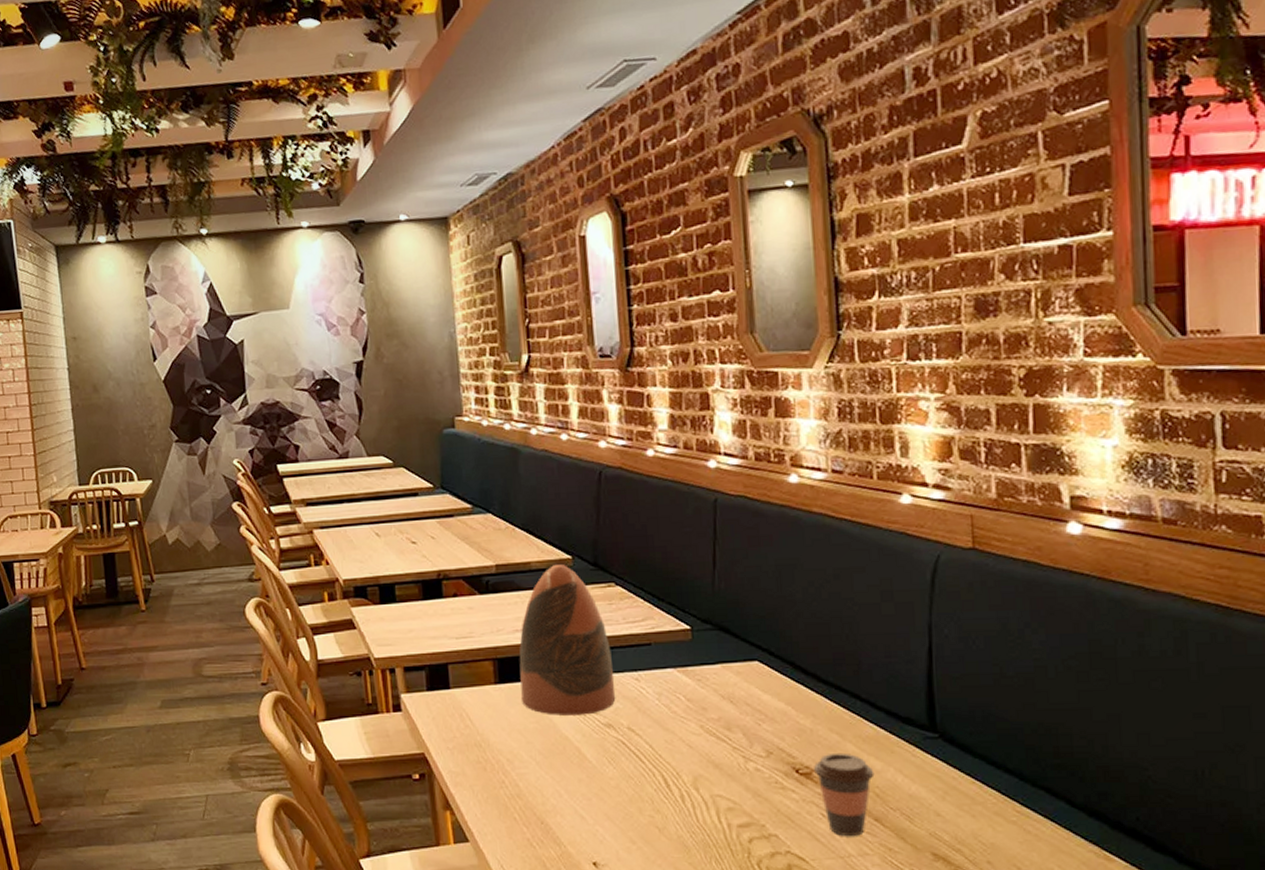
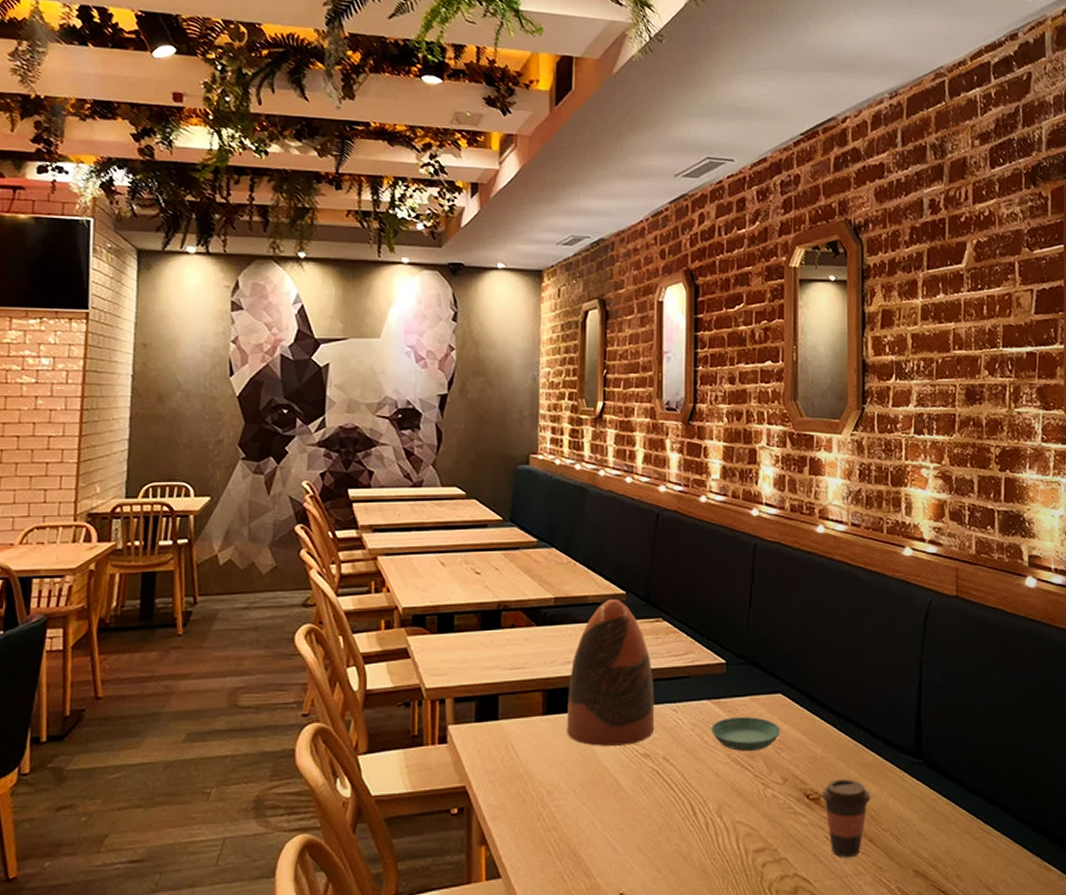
saucer: none [678,686,761,723] -> present [710,717,781,752]

